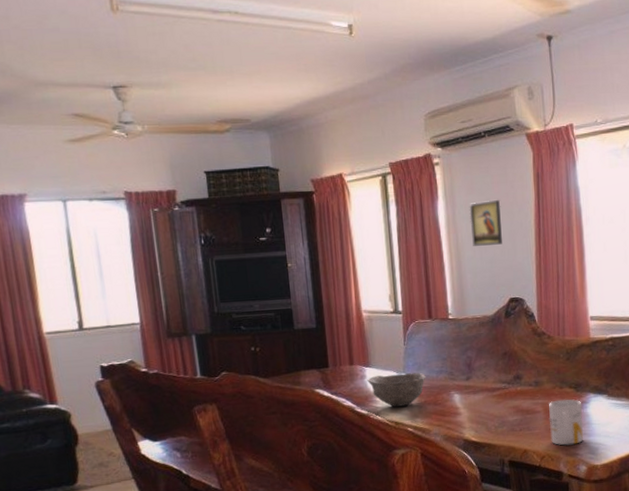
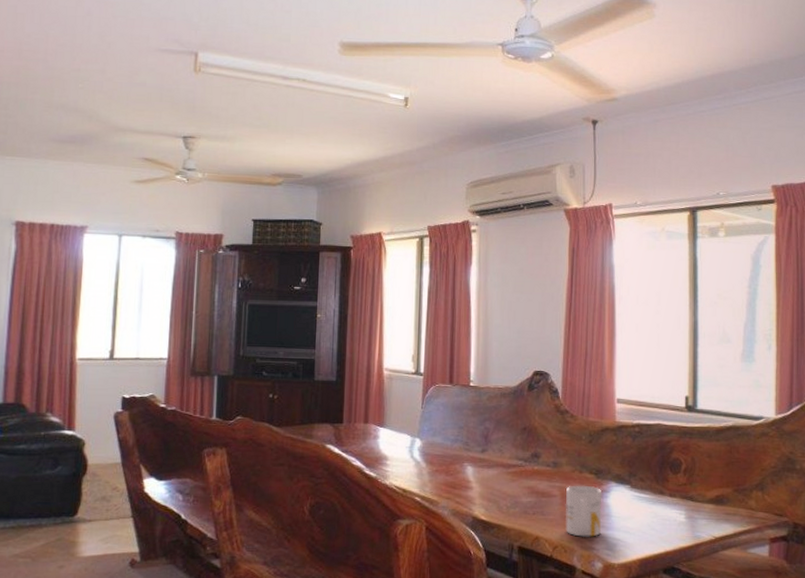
bowl: present [367,372,426,407] -> none [380,438,440,473]
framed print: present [469,199,502,246] -> none [501,270,534,315]

